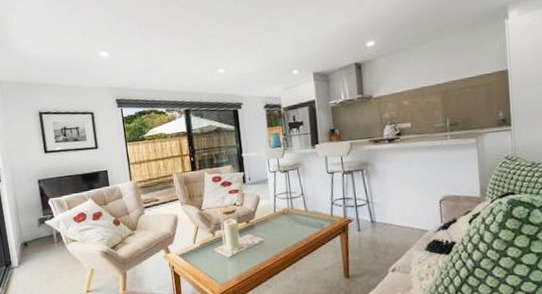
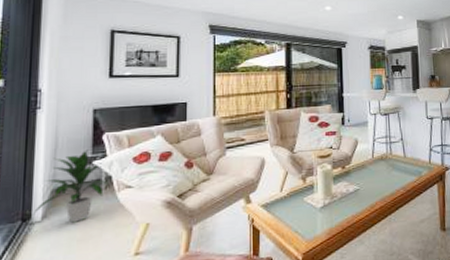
indoor plant: none [11,212,58,268] -> present [32,149,107,223]

